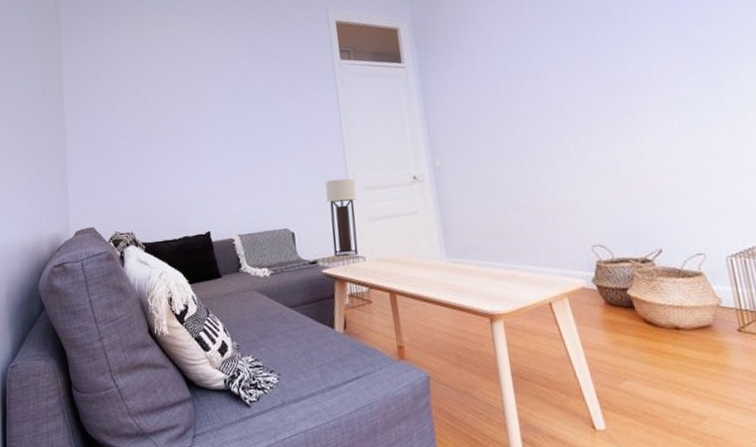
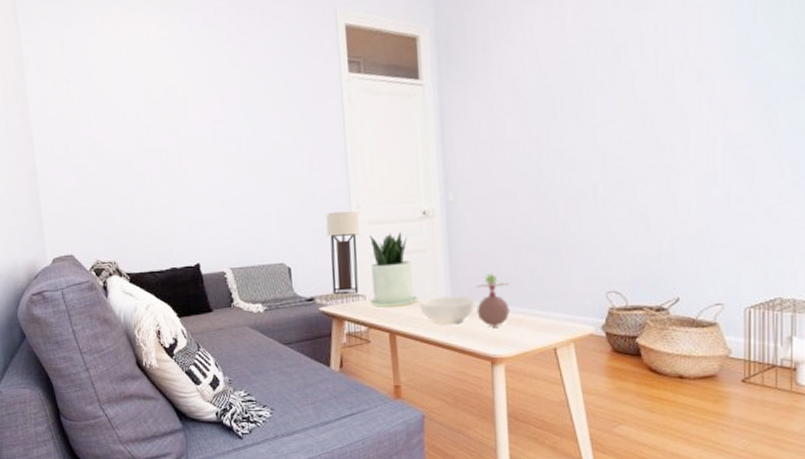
planter: none [366,196,415,268] -> present [369,232,418,307]
bowl: none [416,254,469,283] -> present [419,296,475,325]
vase: none [468,231,503,283] -> present [476,273,510,326]

